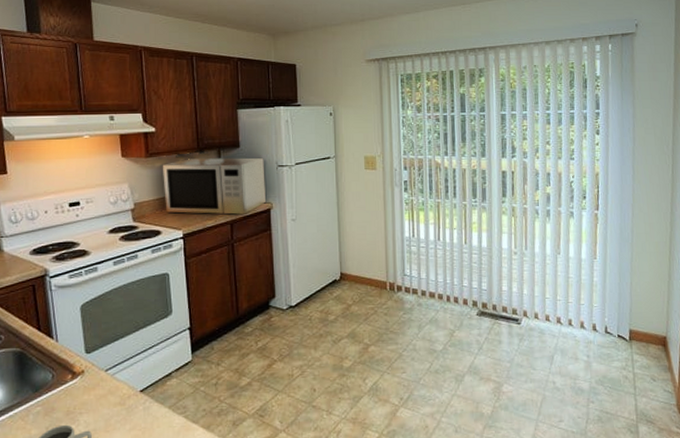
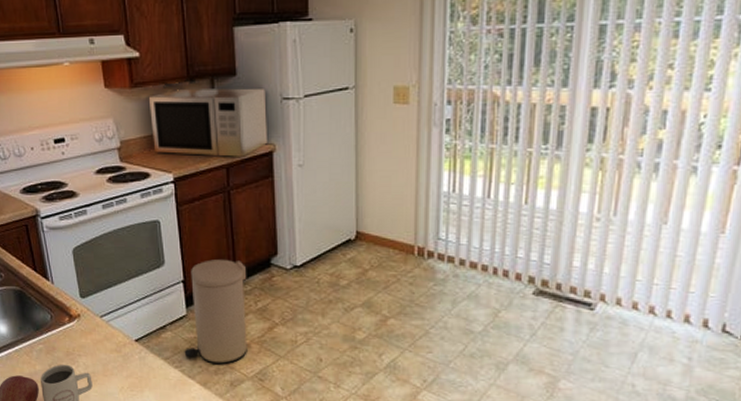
pedal bin: none [188,304,249,406] -> present [184,258,247,365]

